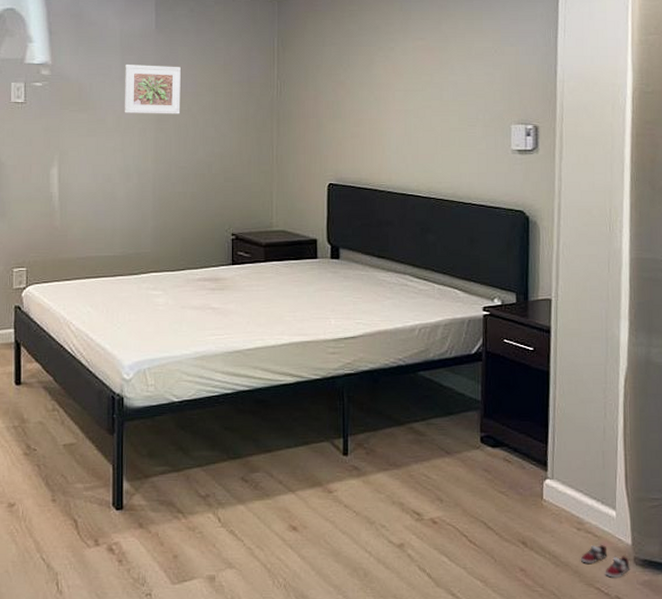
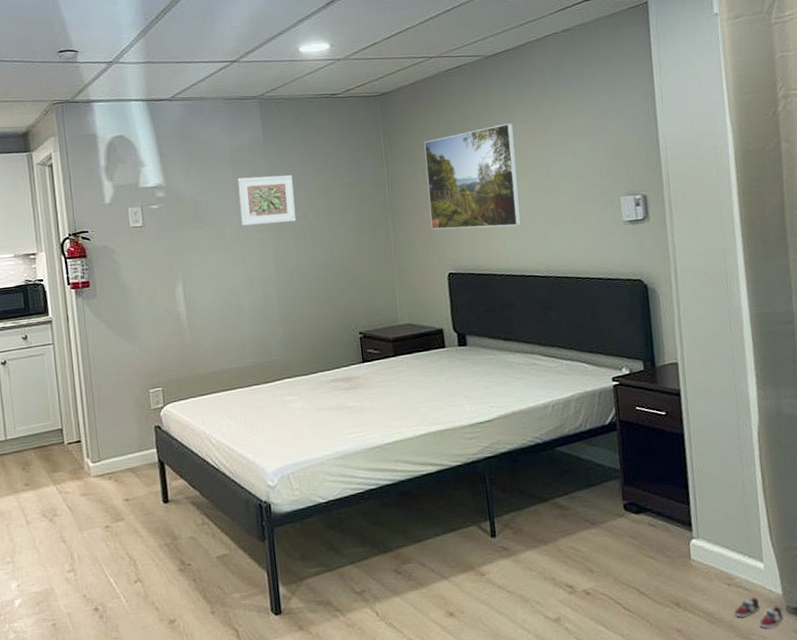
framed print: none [316,38,411,143] -> present [424,123,522,230]

